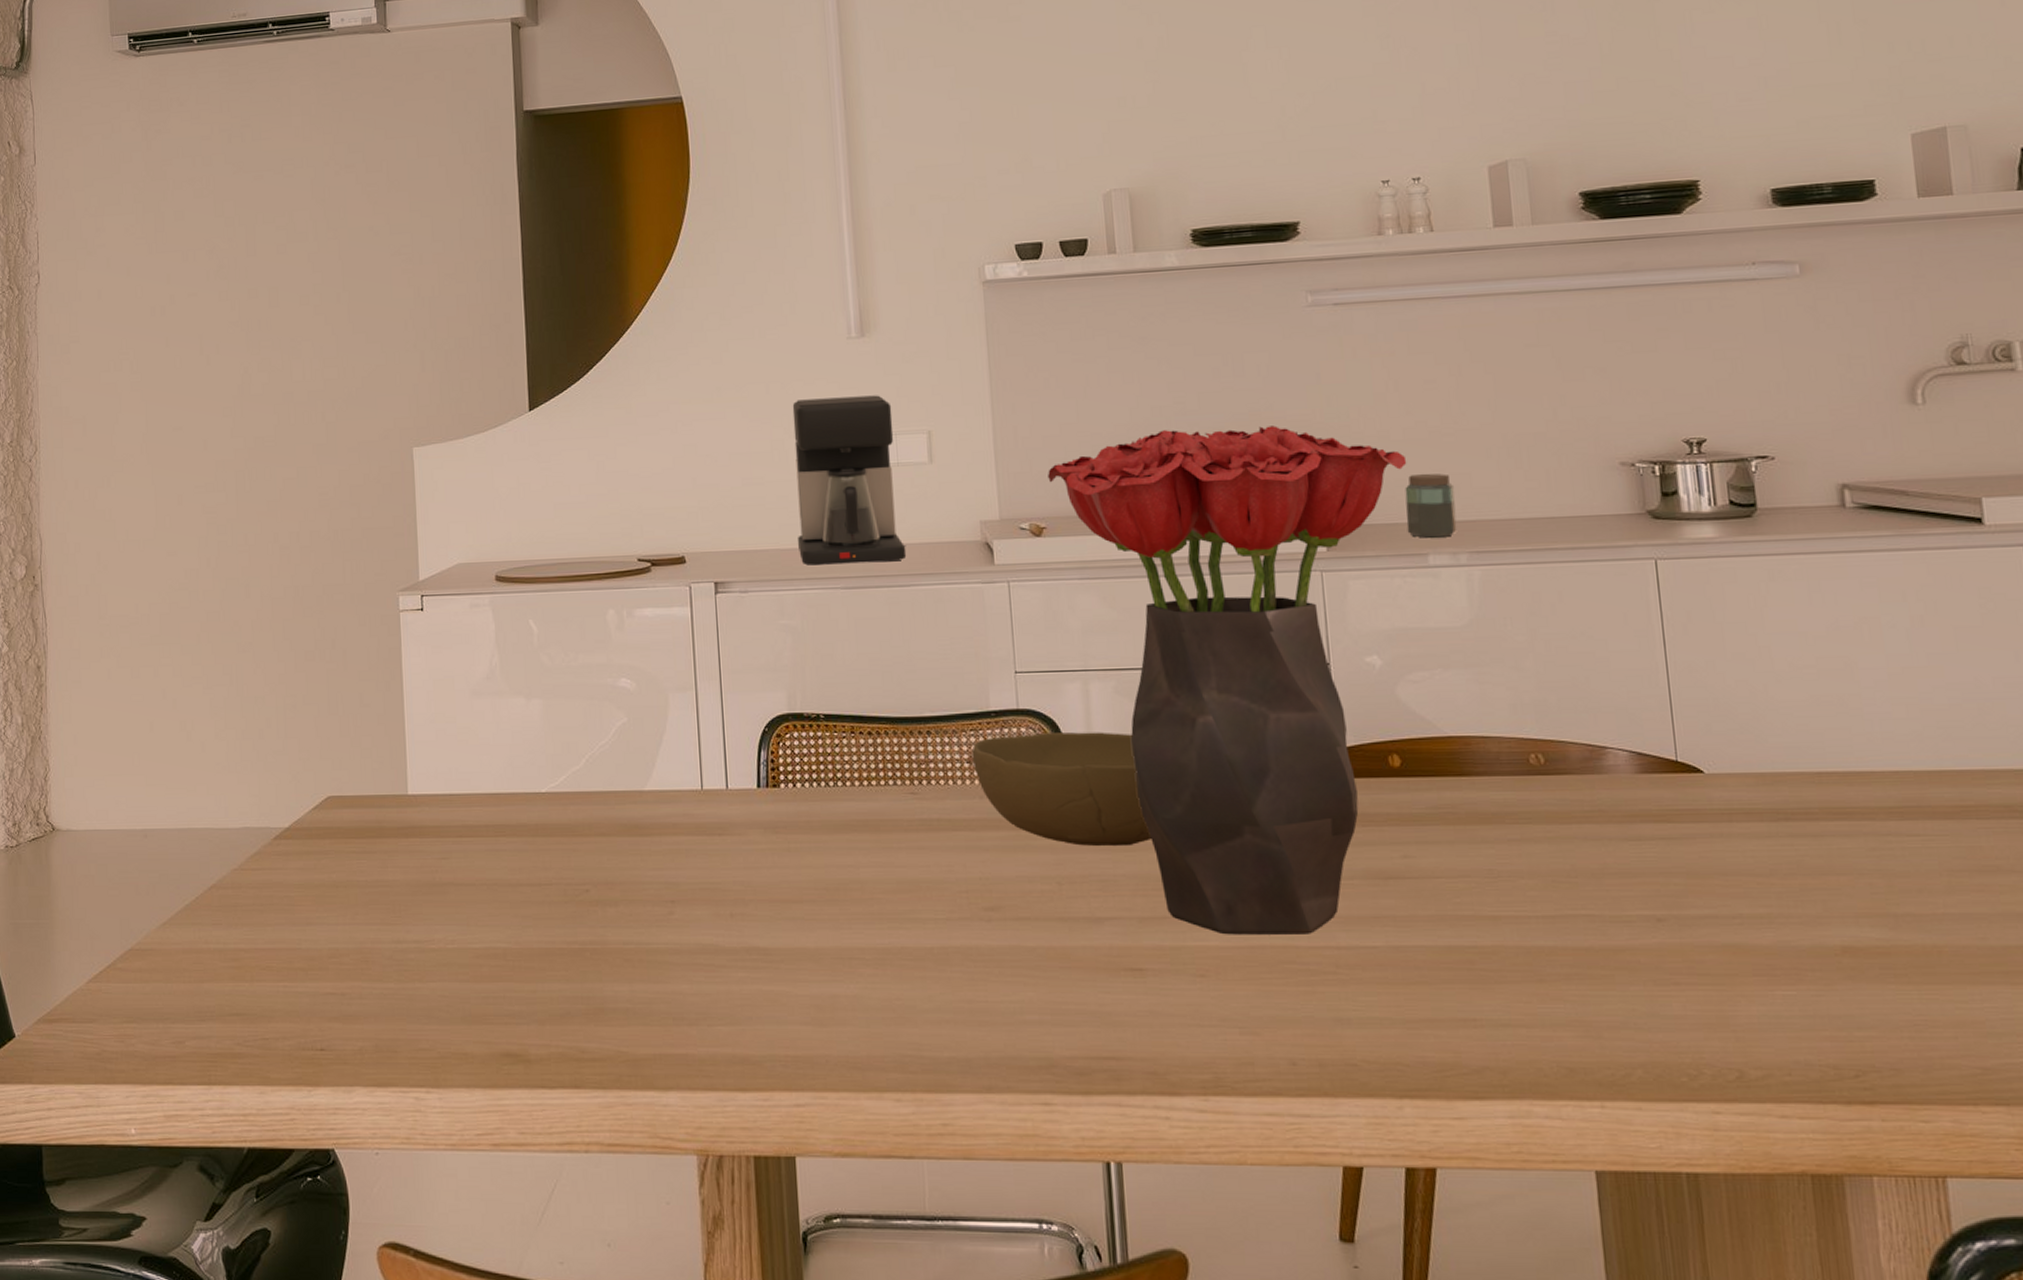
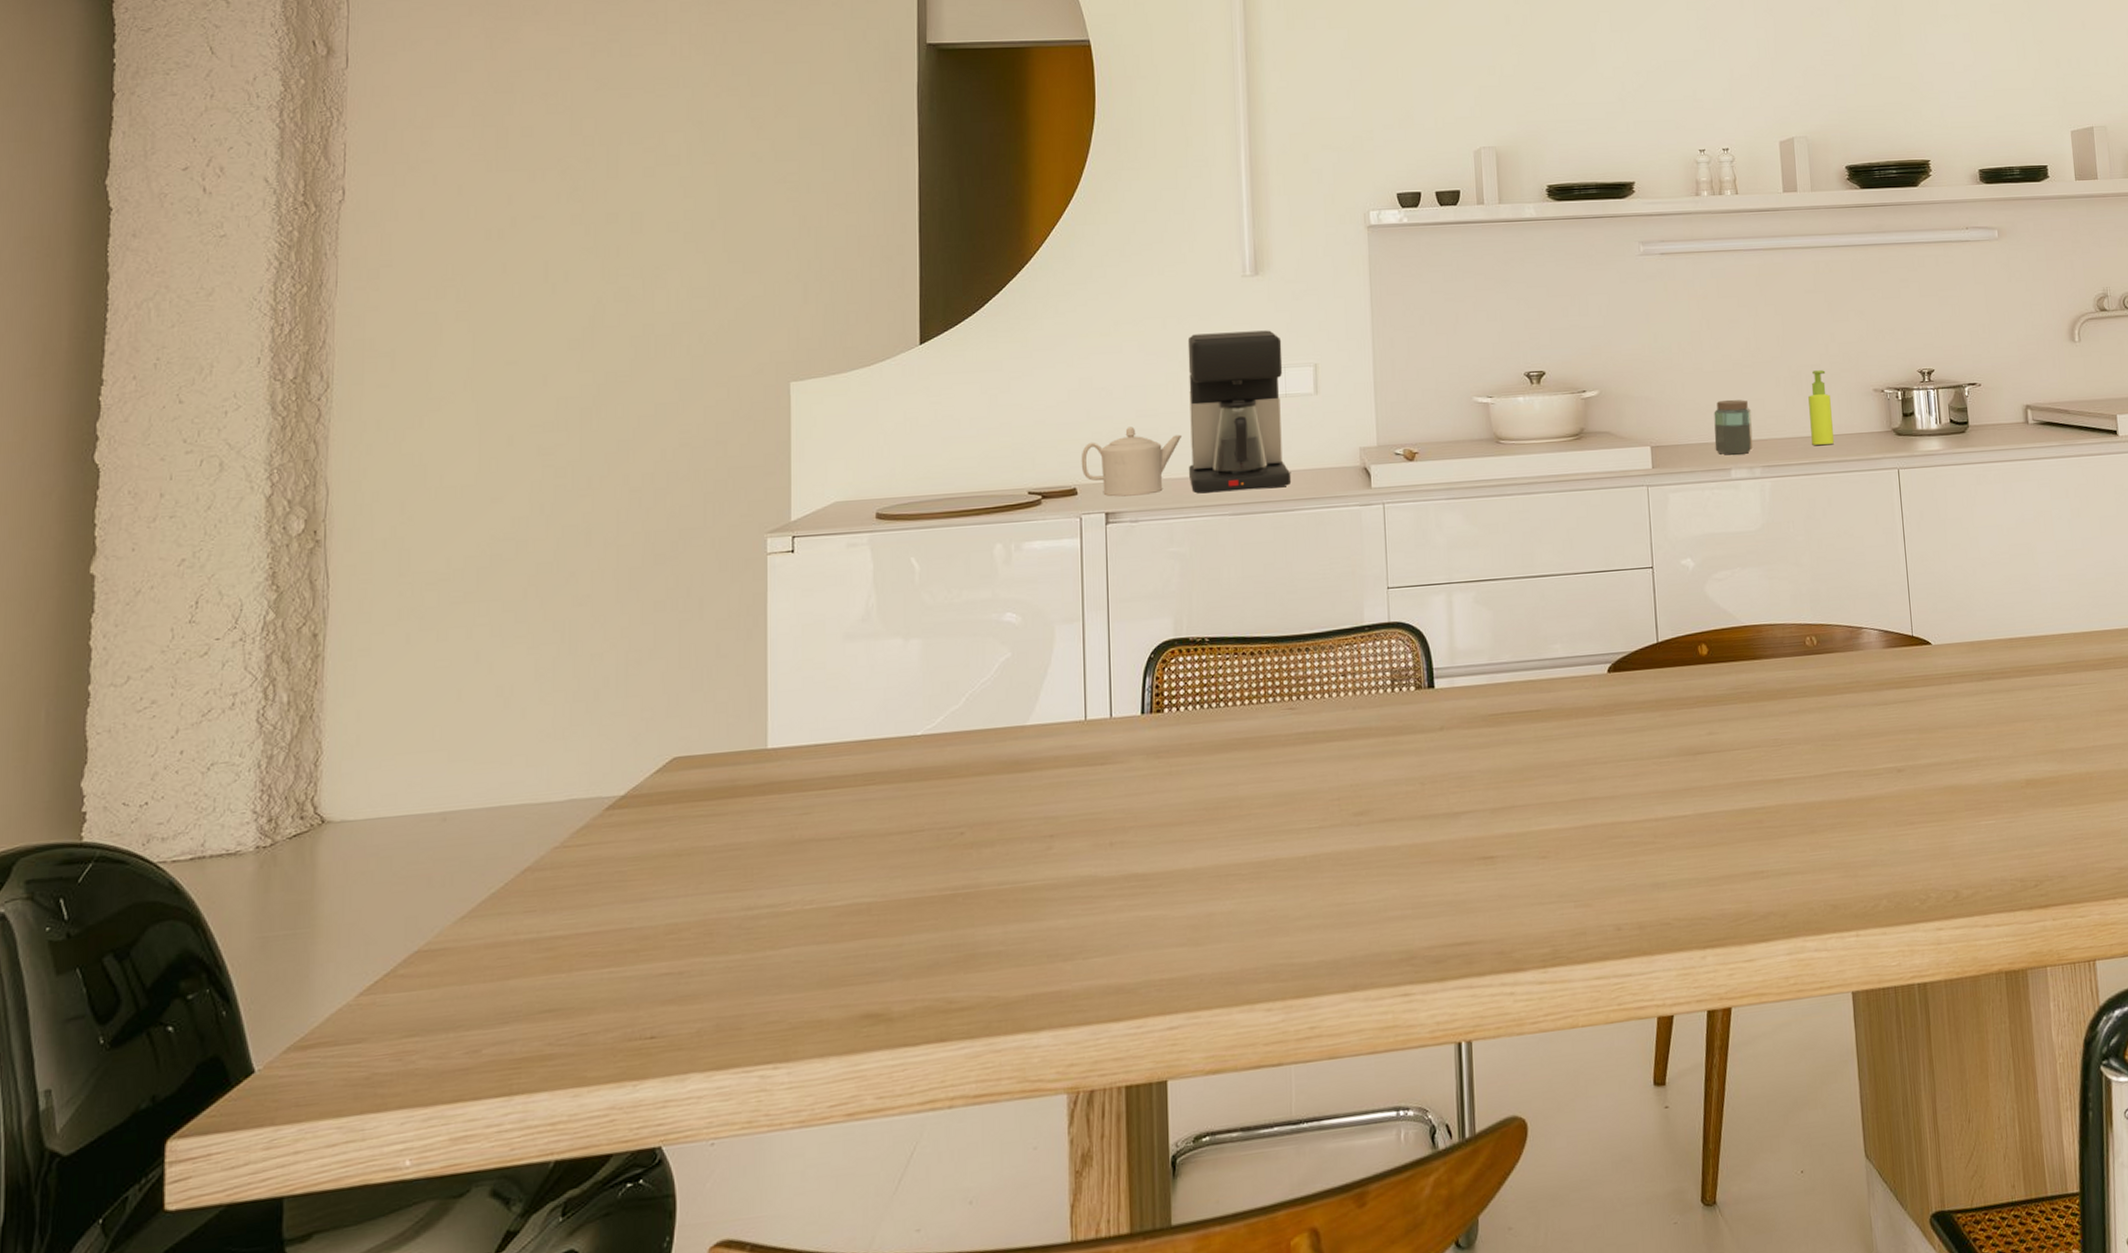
teapot: none [688,495,790,566] -> present [1081,427,1183,497]
bowl: present [971,732,1152,847] -> none [1346,639,1504,747]
bouquet: present [1048,426,1407,935] -> none [1421,359,1716,817]
soap dispenser: none [1530,439,1566,528] -> present [1808,370,1834,445]

